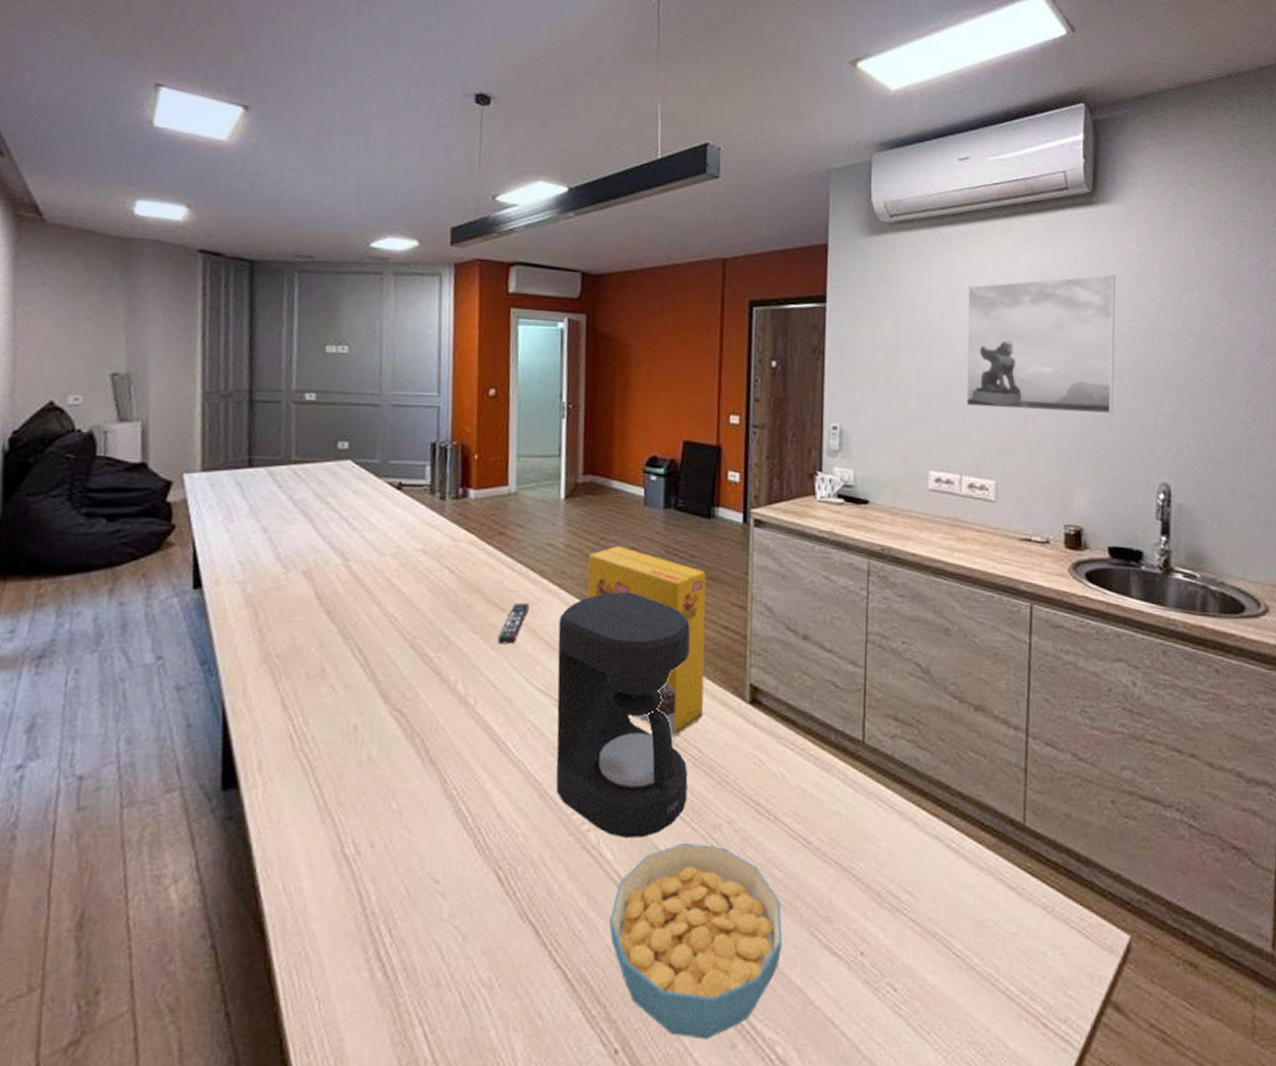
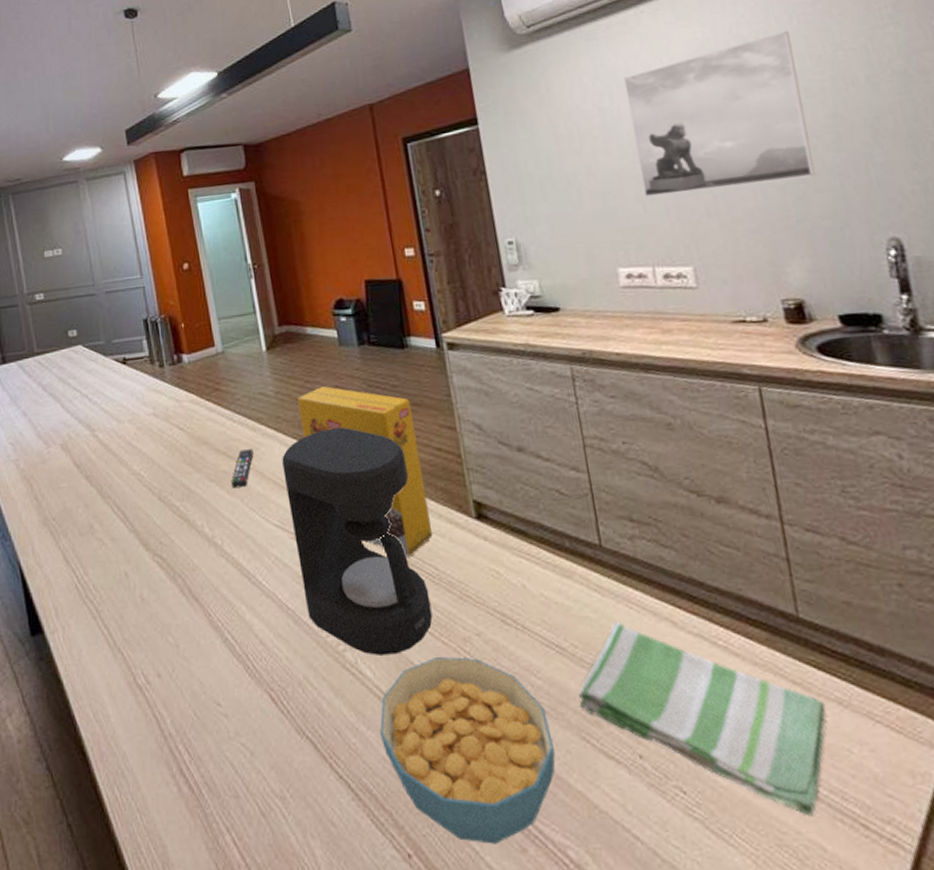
dish towel: none [814,819,1032,1015] -> present [579,622,826,816]

